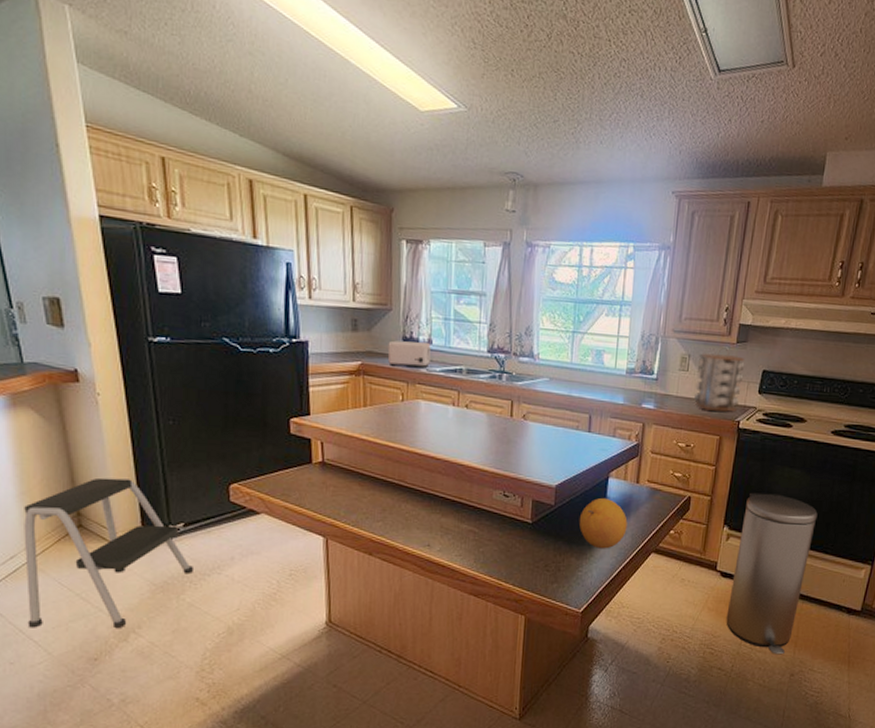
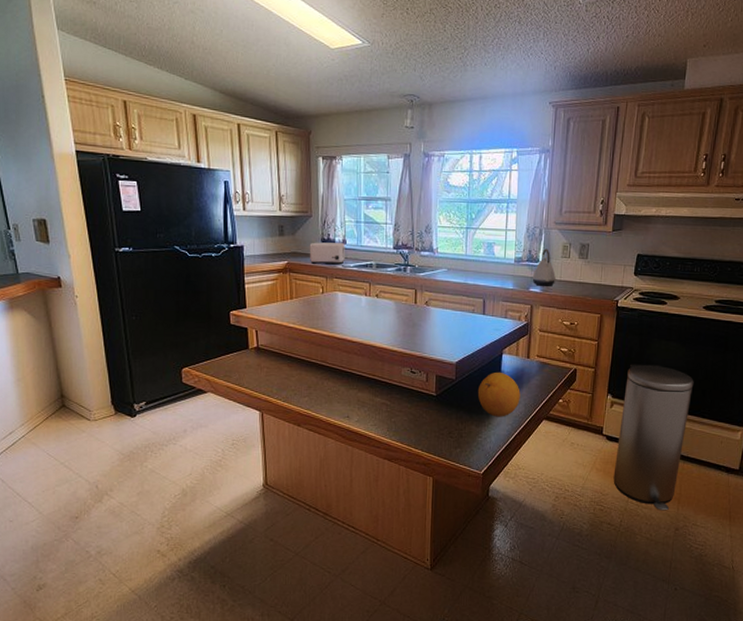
step stool: present [24,477,193,629] -> none [20,365,153,492]
kettle: none [645,359,672,403] -> present [532,248,556,286]
spice rack: present [694,346,745,413] -> none [576,235,621,294]

